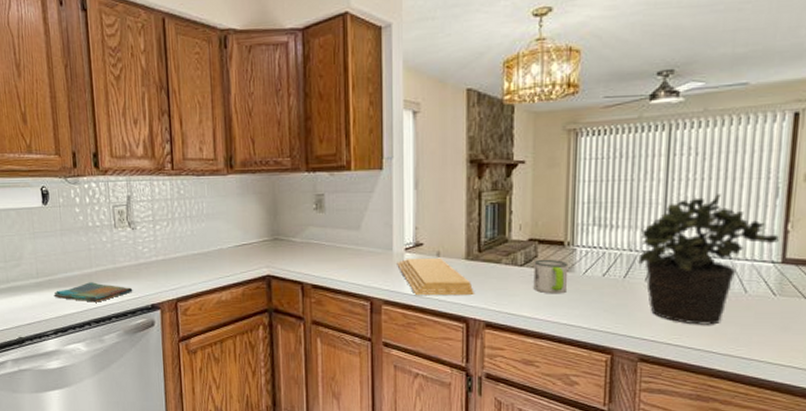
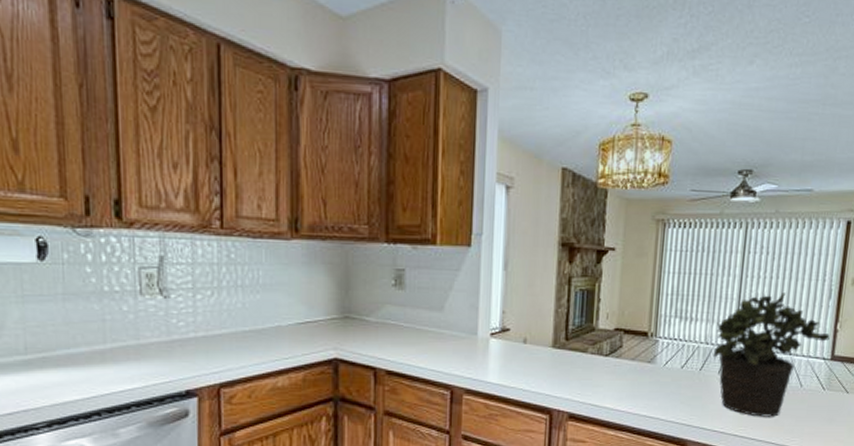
dish towel: present [53,282,133,302] -> none [49,361,162,387]
cutting board: present [397,257,474,295] -> none [481,344,559,384]
mug: present [533,259,569,294] -> none [617,349,651,385]

